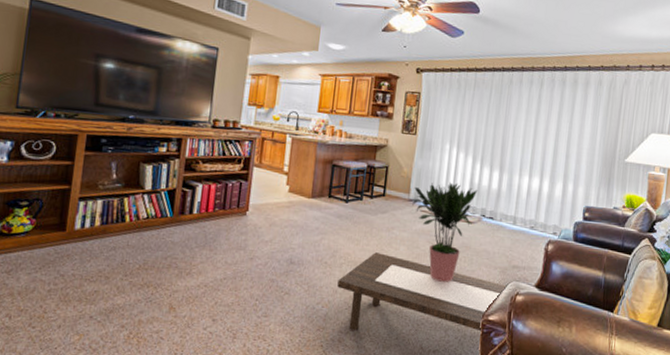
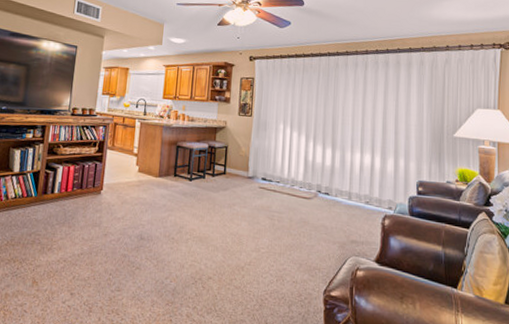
coffee table: present [337,252,506,332] -> none [184,228,346,308]
potted plant: present [412,182,478,282] -> none [251,160,313,257]

